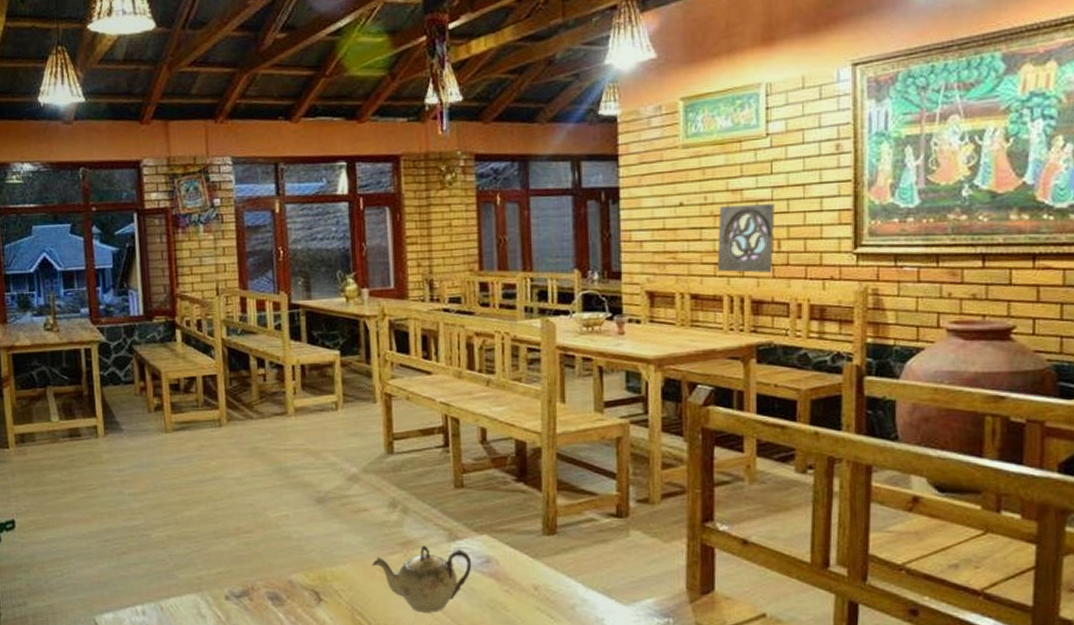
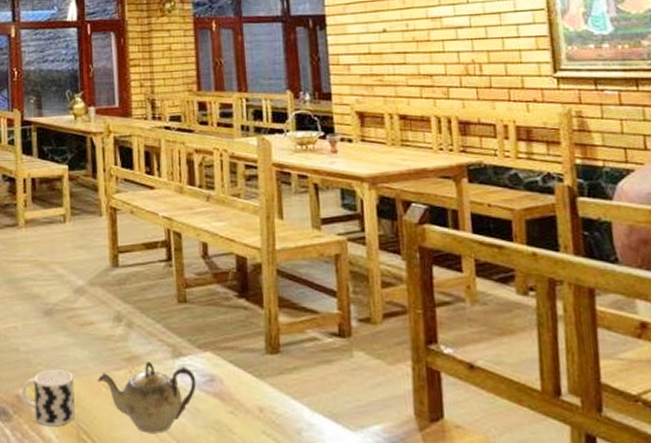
cup: none [295,555,349,609] -> present [22,369,75,427]
wall ornament: present [717,204,775,273] -> none [420,30,476,95]

